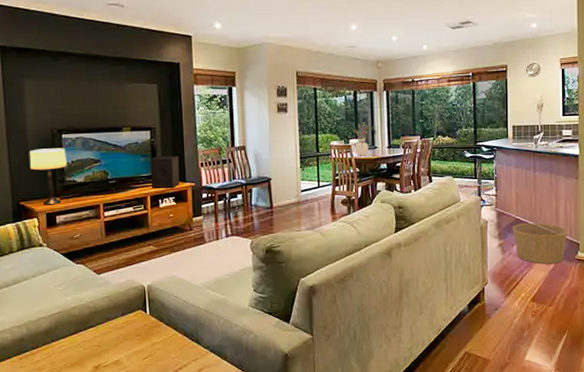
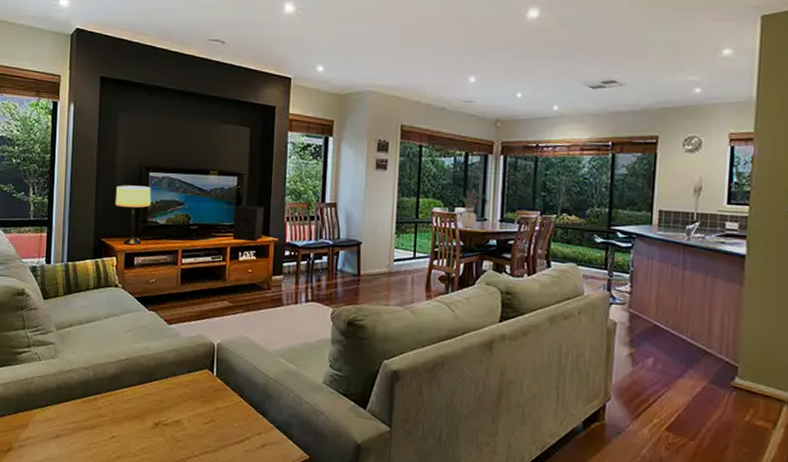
basket: present [512,222,567,265] -> none [648,331,723,388]

